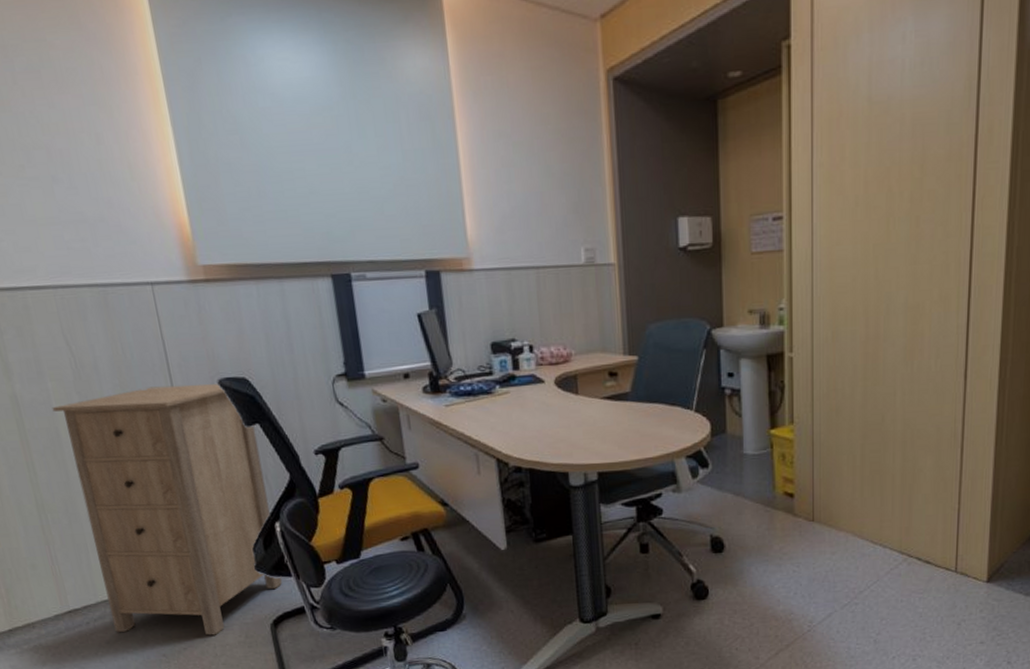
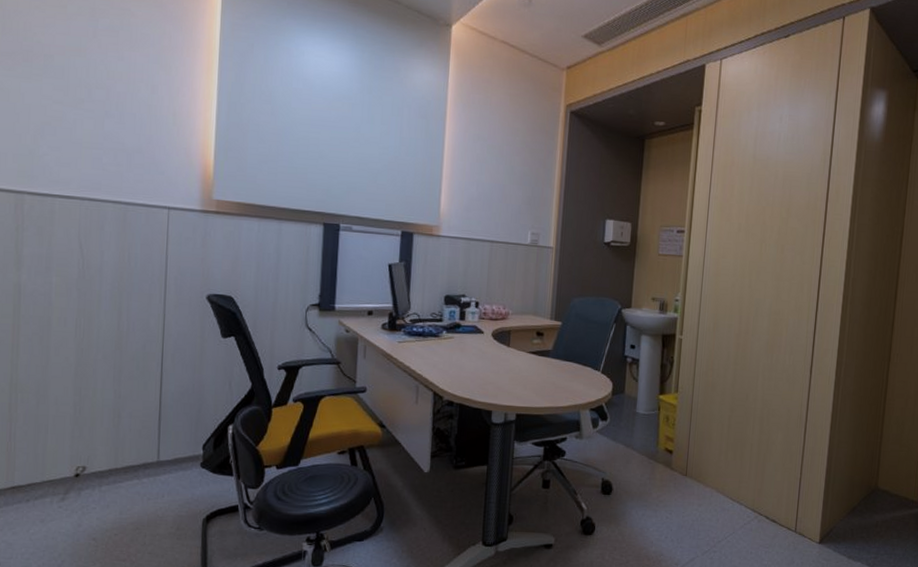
storage cabinet: present [52,384,283,636] -> none [50,293,230,524]

